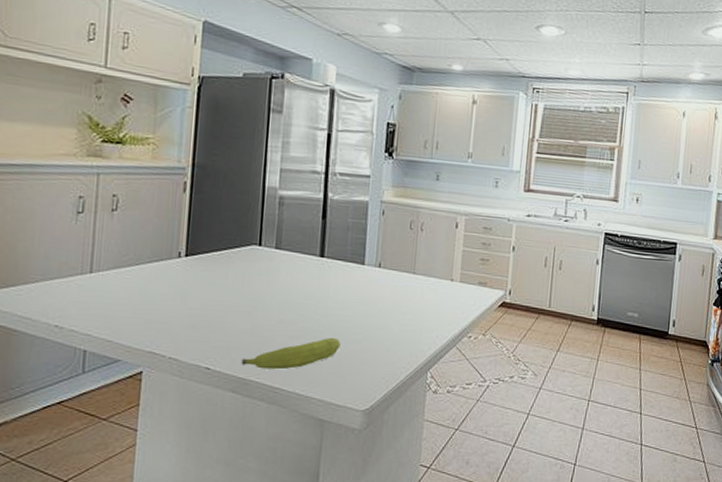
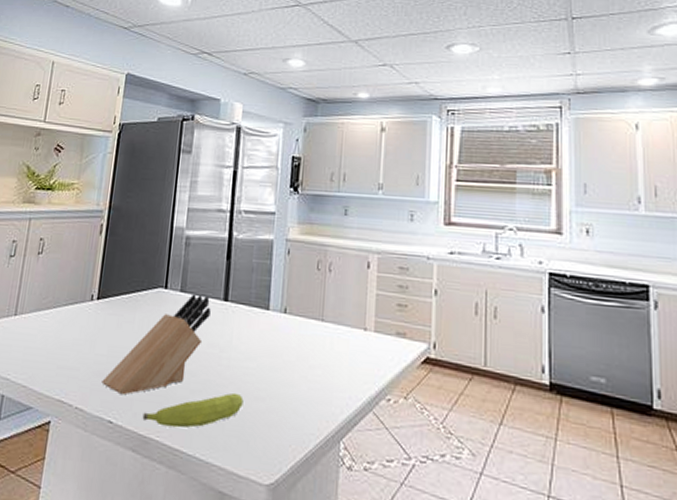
knife block: none [196,250,307,344] -> present [101,294,211,395]

